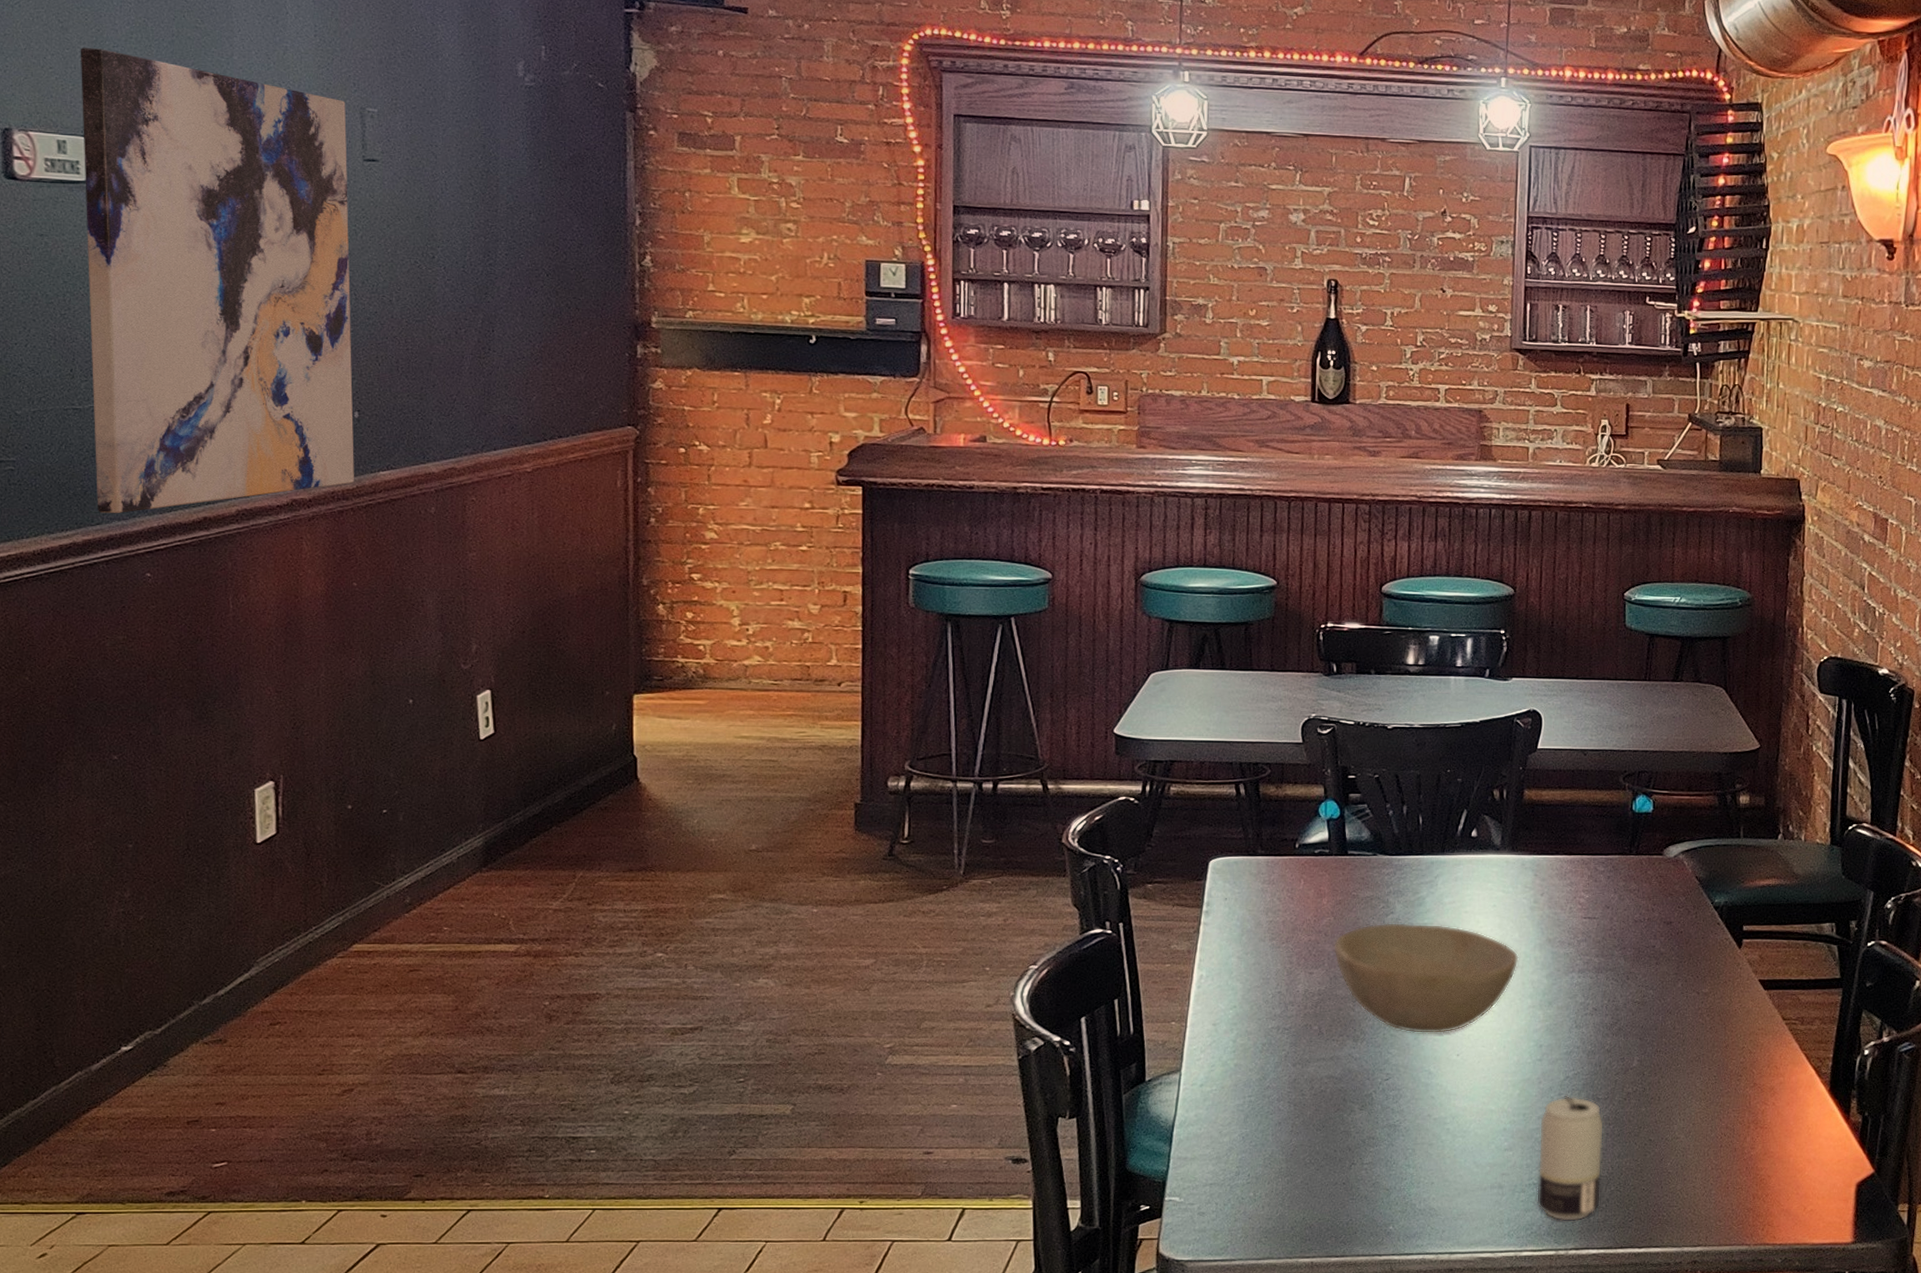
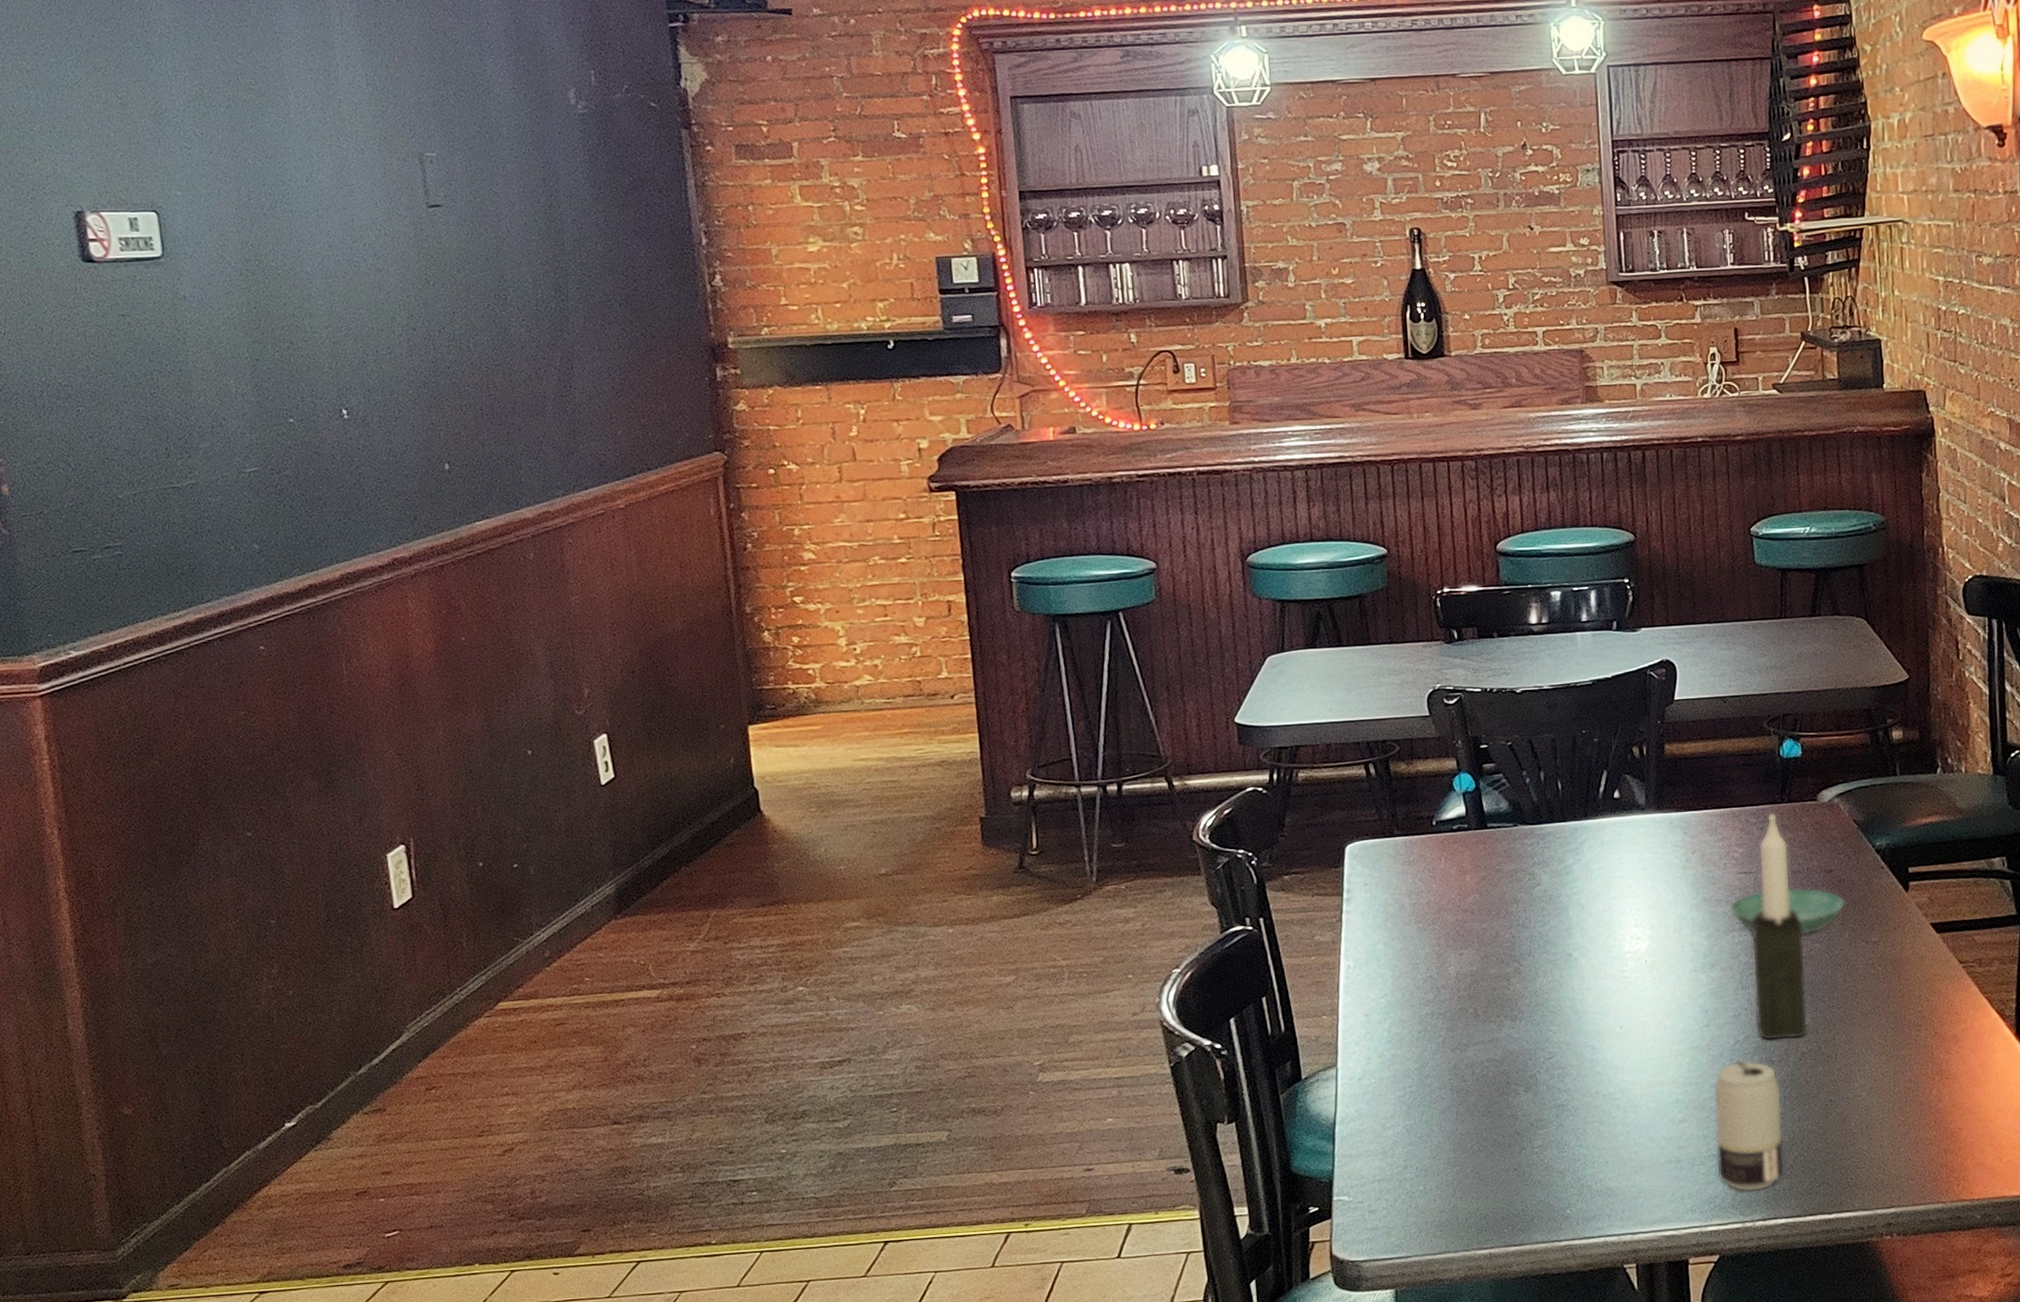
wall art: present [80,48,354,514] -> none [141,121,451,590]
bowl: present [1333,922,1519,1034] -> none [1481,892,1676,1008]
saucer: none [1571,935,1682,982] -> present [1729,887,1846,936]
candle: none [1586,863,1639,1079] -> present [1752,813,1808,1041]

